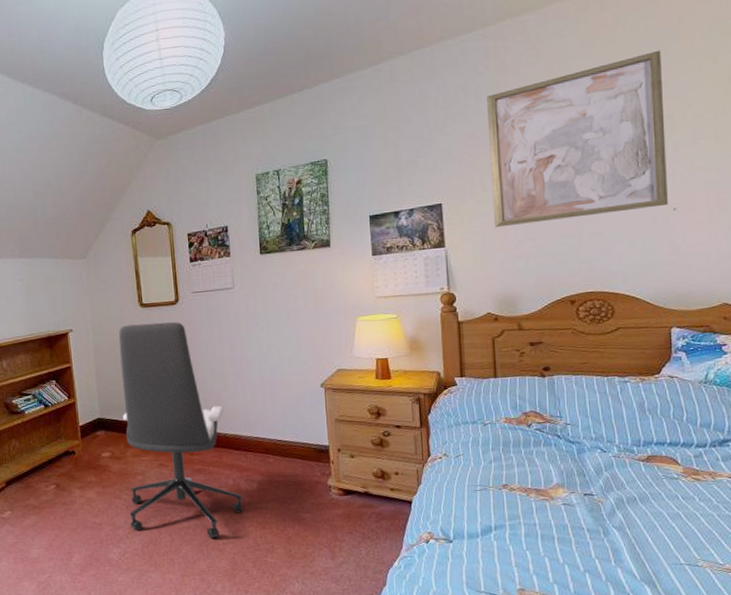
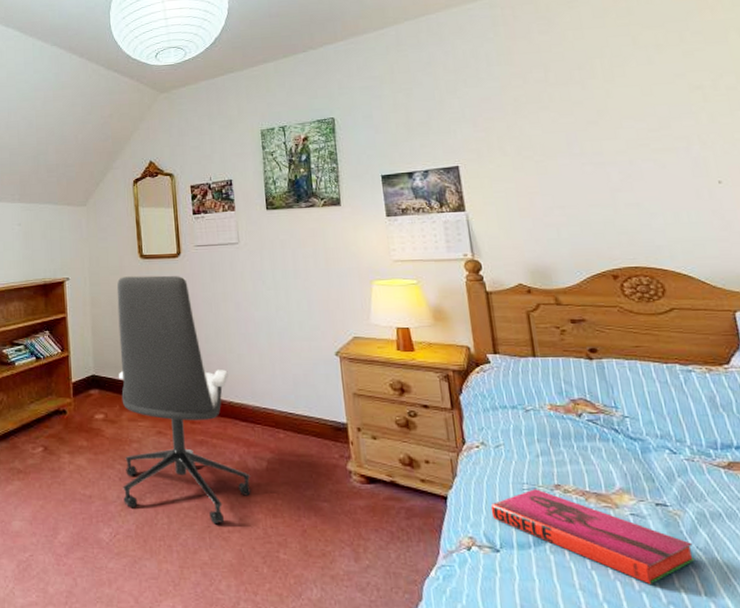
hardback book: none [448,489,610,558] -> present [490,489,695,584]
wall art: present [487,50,668,228] -> none [498,22,711,194]

